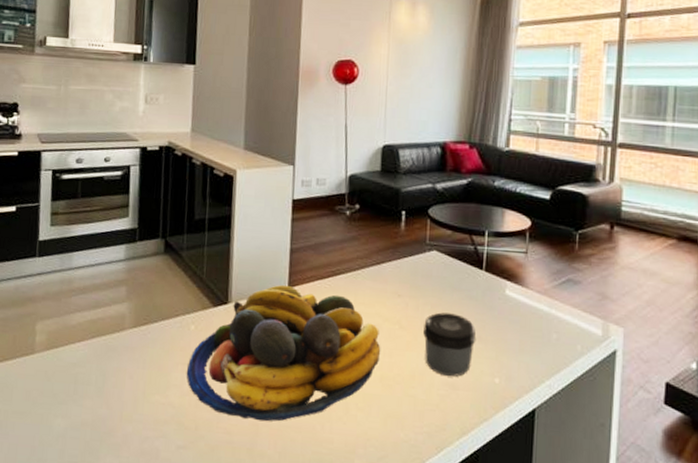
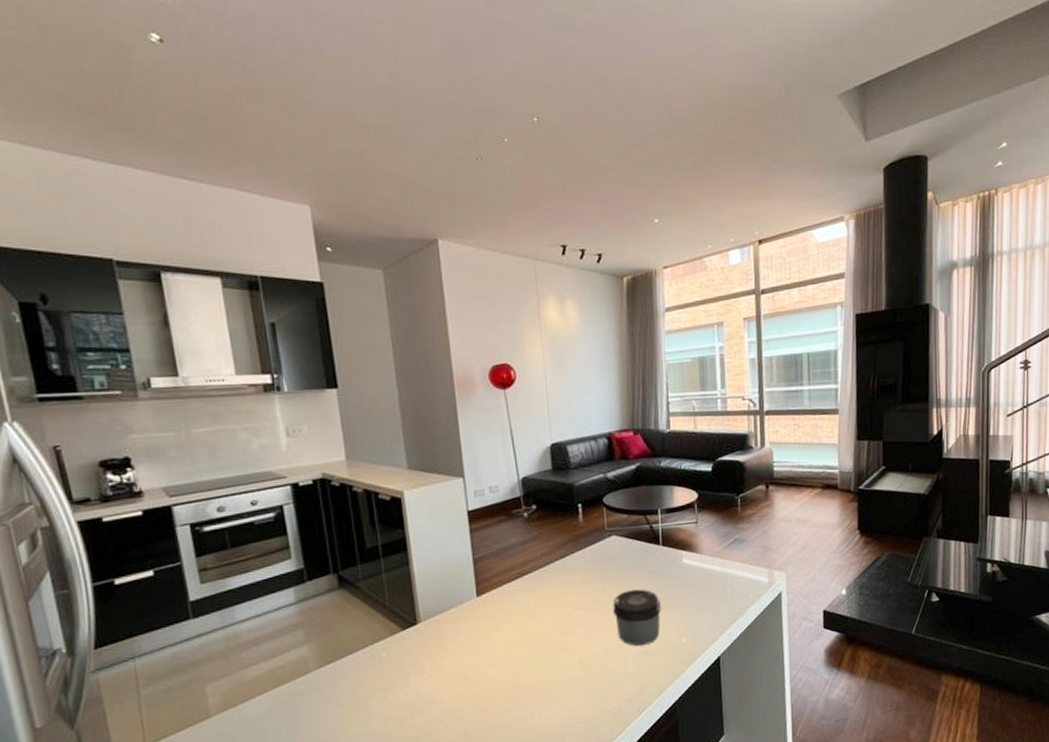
fruit bowl: present [186,285,381,422] -> none [384,594,576,729]

